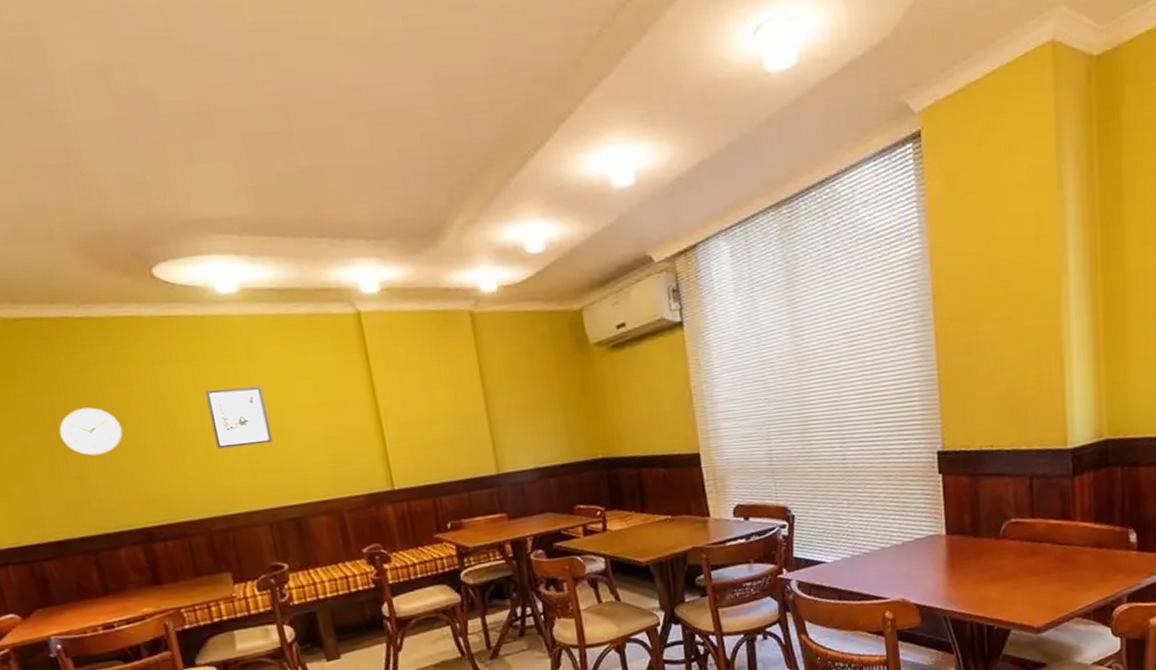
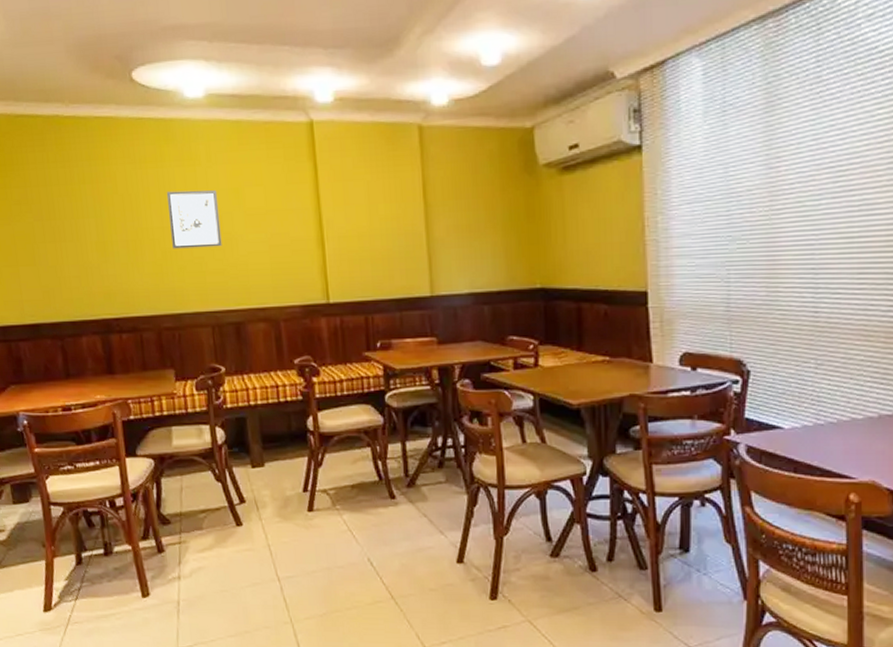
wall clock: present [58,407,123,456] -> none [42,201,94,247]

